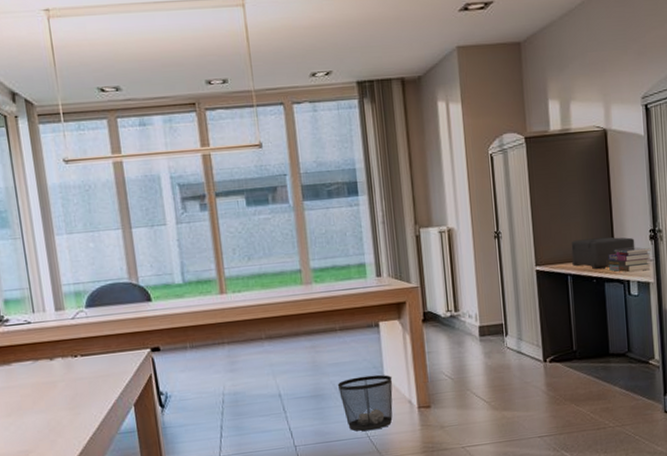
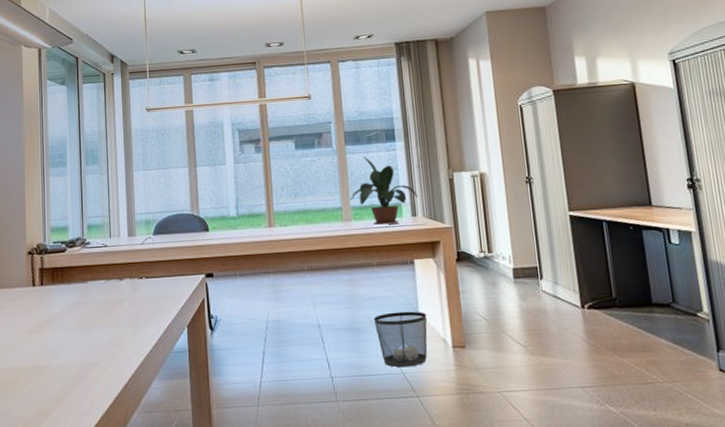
potted plant: none [309,213,383,288] -> present [349,157,418,226]
storage case: present [571,237,635,269] -> none [604,184,673,216]
books: present [607,246,651,273] -> none [644,195,690,221]

